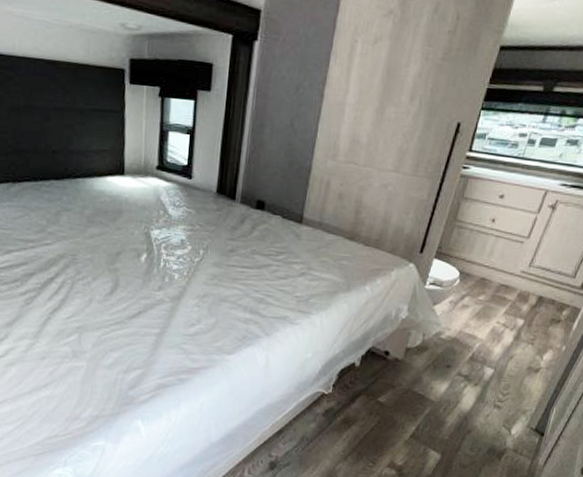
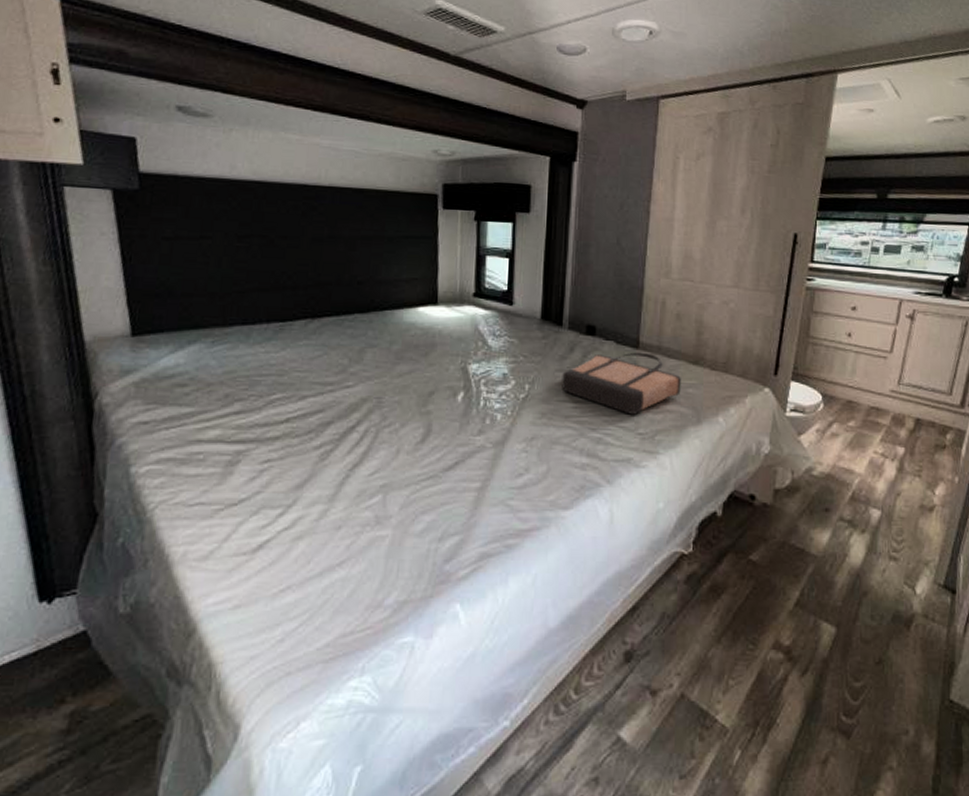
shopping bag: none [231,226,337,281] -> present [562,352,681,415]

